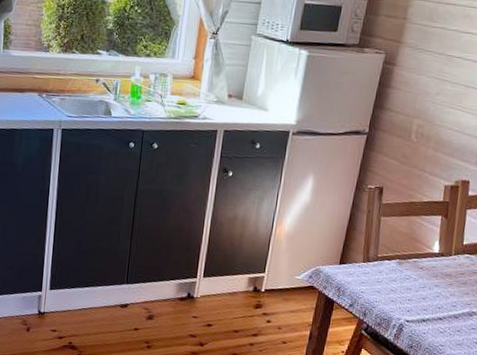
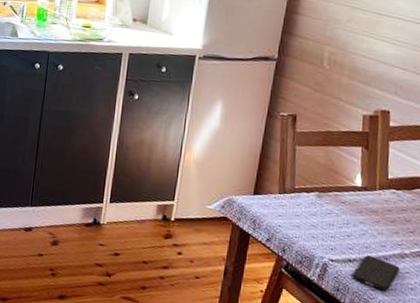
smartphone: none [425,315,467,346] -> present [352,255,400,292]

